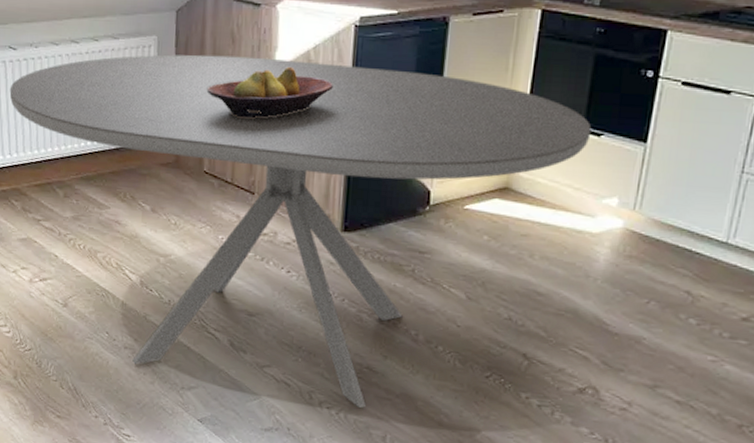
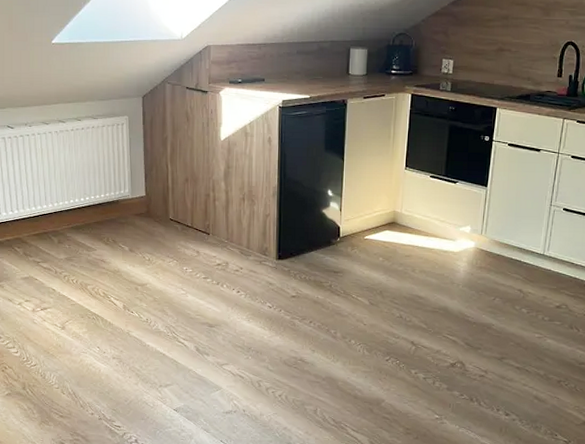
dining table: present [9,54,592,409] -> none [9,130,450,391]
fruit bowl: present [206,66,333,118] -> none [169,137,265,177]

